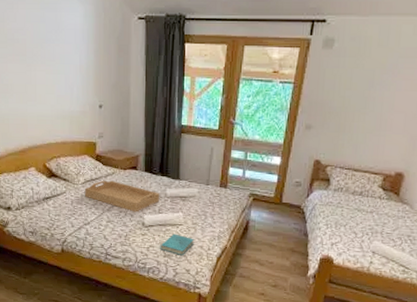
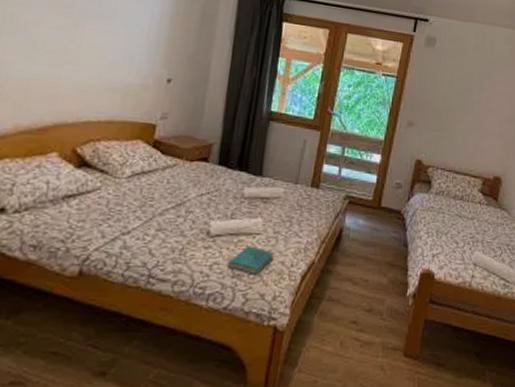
serving tray: present [84,180,160,212] -> none [128,173,236,218]

